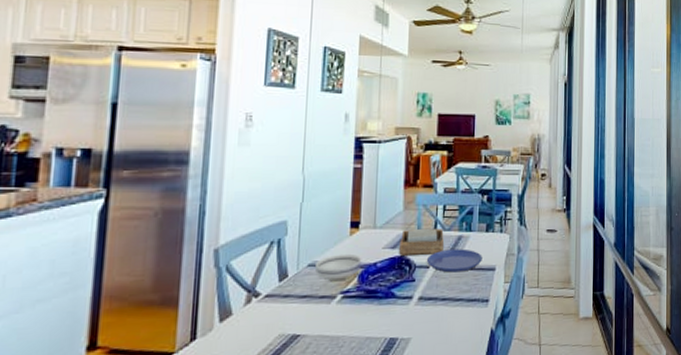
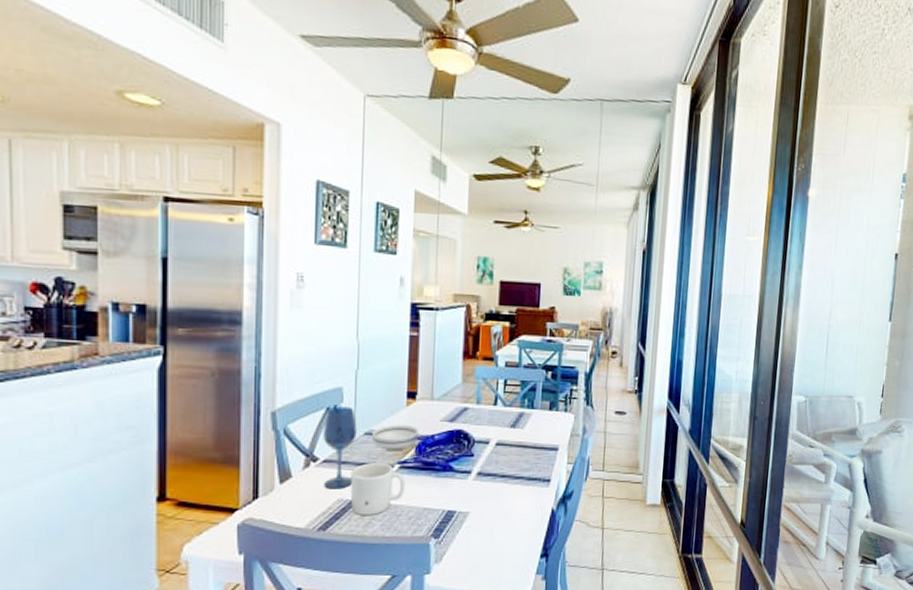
wineglass: none [266,239,301,325] -> present [323,406,357,489]
mug: none [292,294,349,350] -> present [350,463,406,515]
napkin holder: present [399,228,444,256] -> none [457,402,504,430]
plate: present [427,249,482,273] -> none [487,426,545,450]

